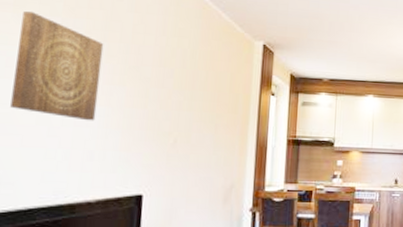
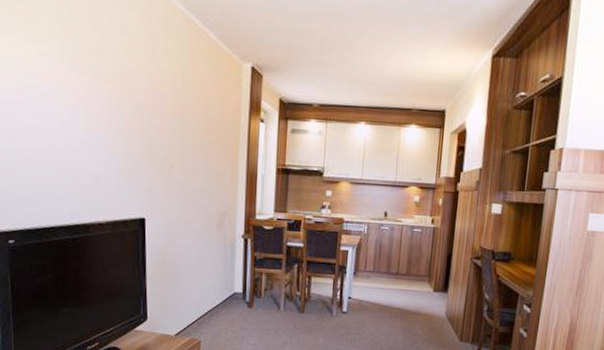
wall art: present [10,11,104,121] -> none [25,36,100,147]

